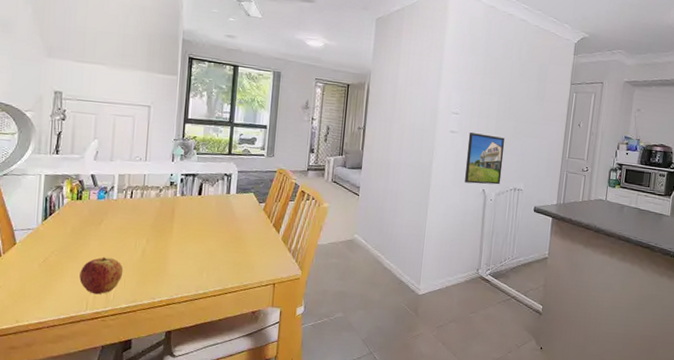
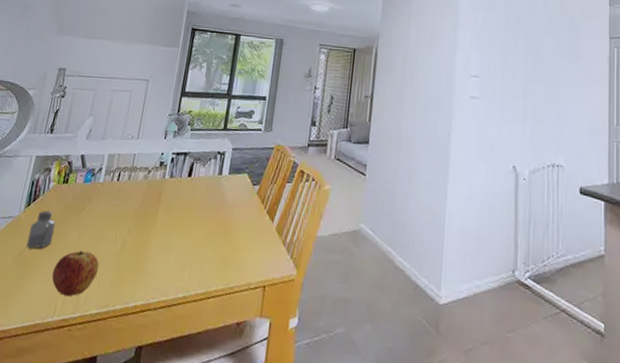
saltshaker: none [50,223,76,256] -> present [26,210,56,249]
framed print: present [465,132,505,185] -> none [490,97,537,160]

